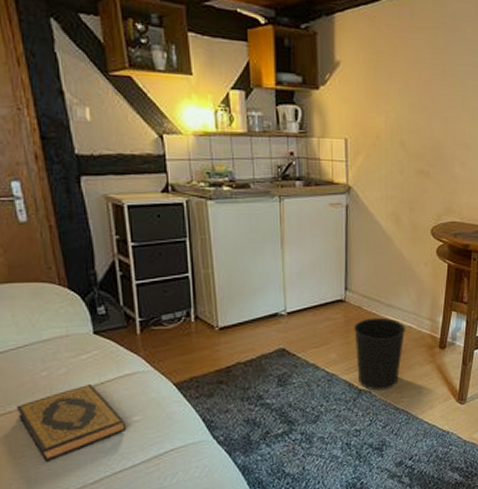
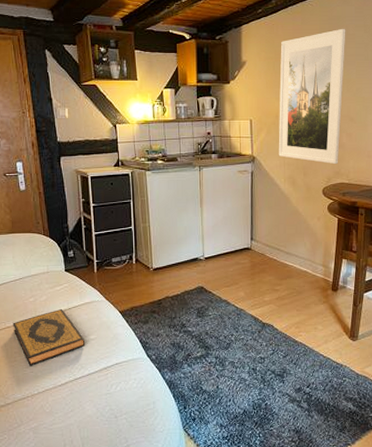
wastebasket: present [354,317,406,391] -> none [259,263,303,325]
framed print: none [379,30,463,200] -> present [278,28,346,165]

